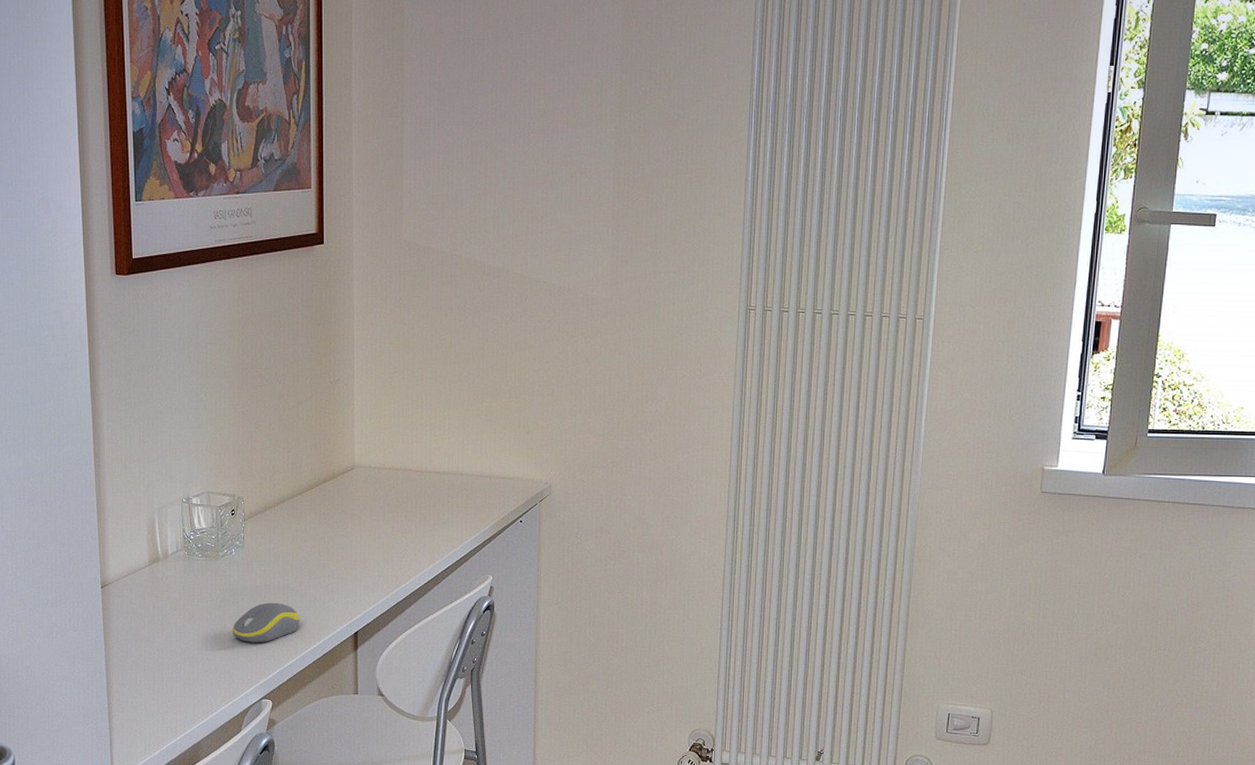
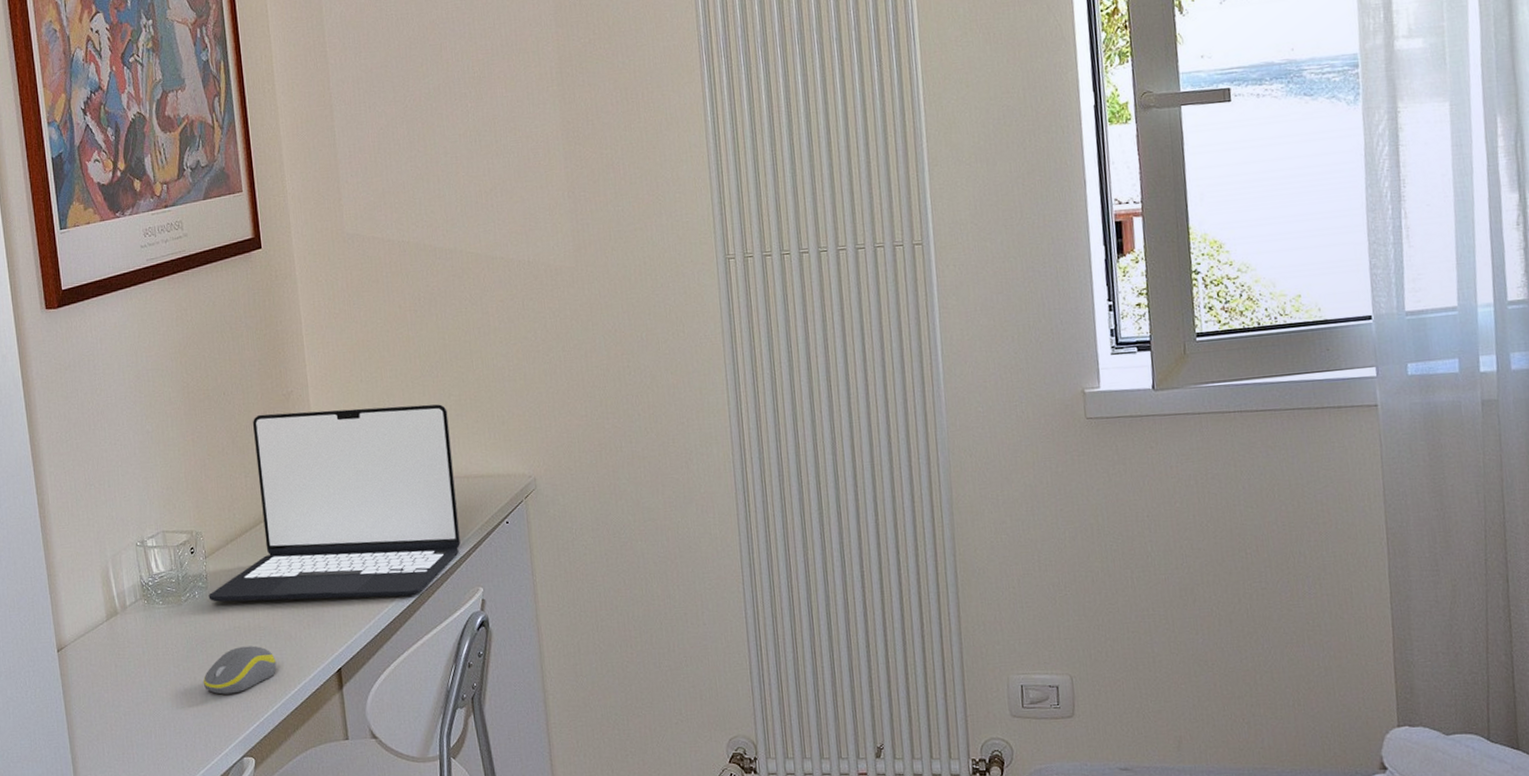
laptop: none [244,397,479,576] -> present [208,404,461,602]

